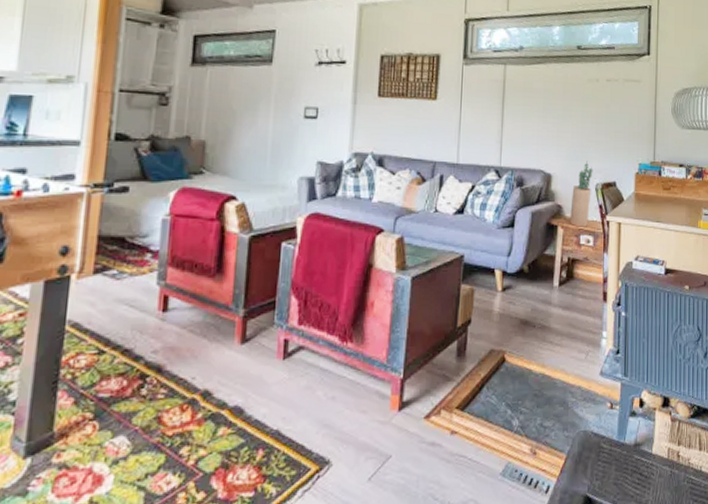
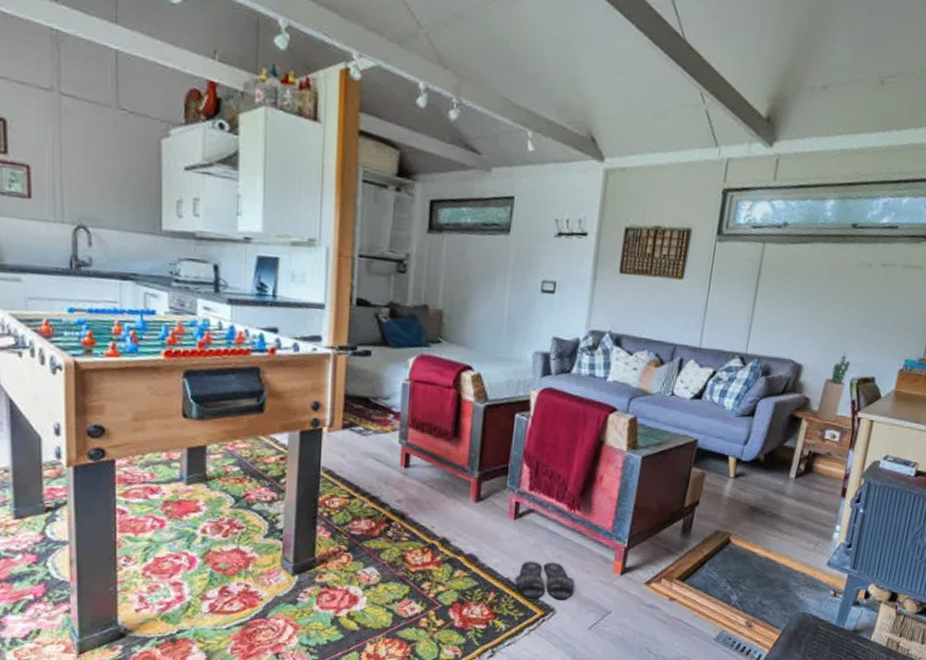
slippers: none [286,404,351,452] -> present [515,561,575,600]

